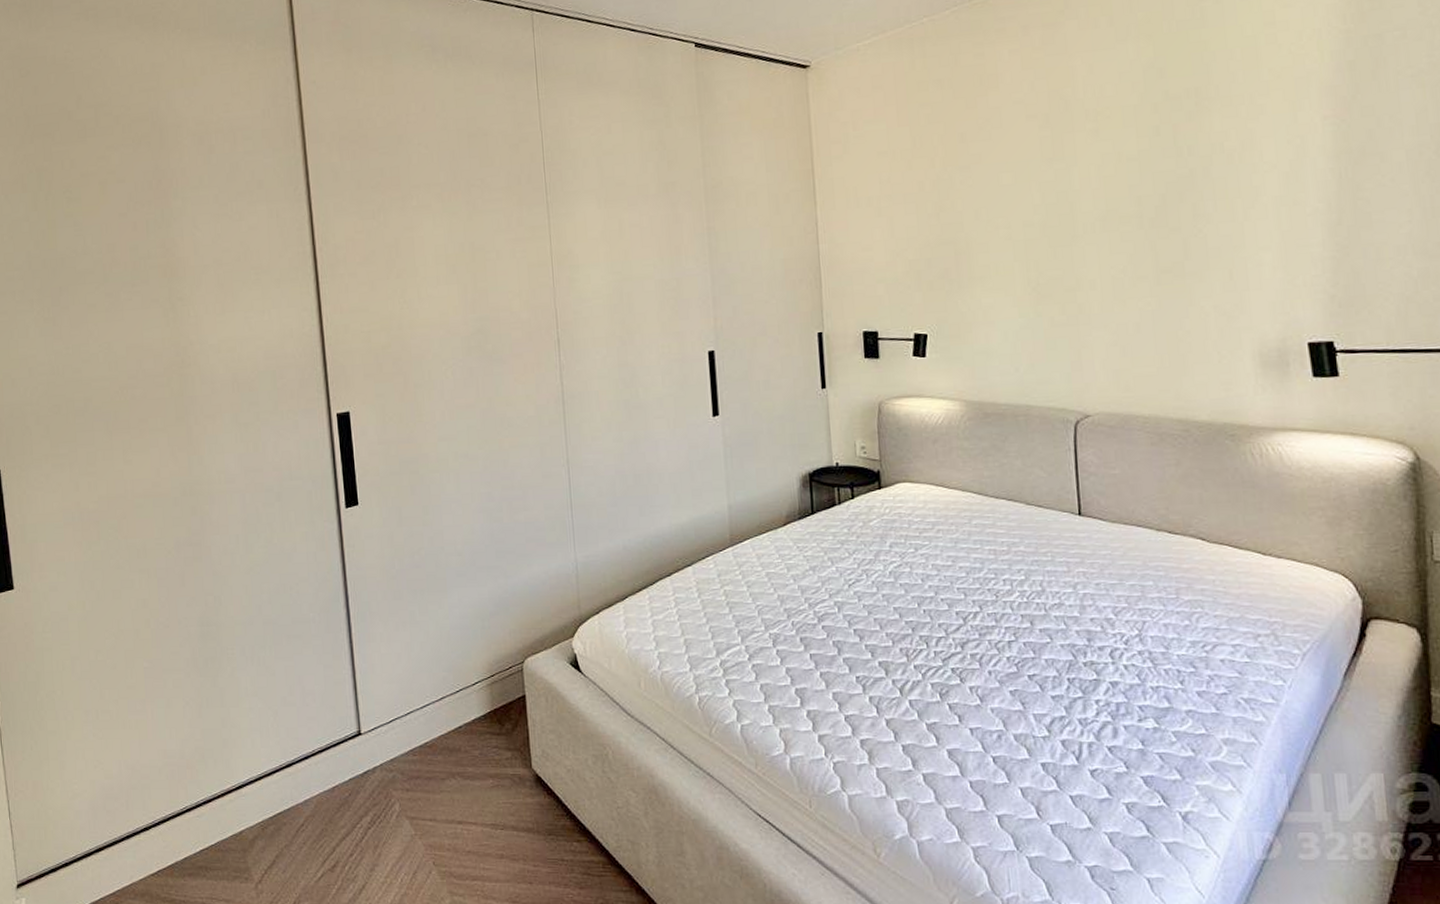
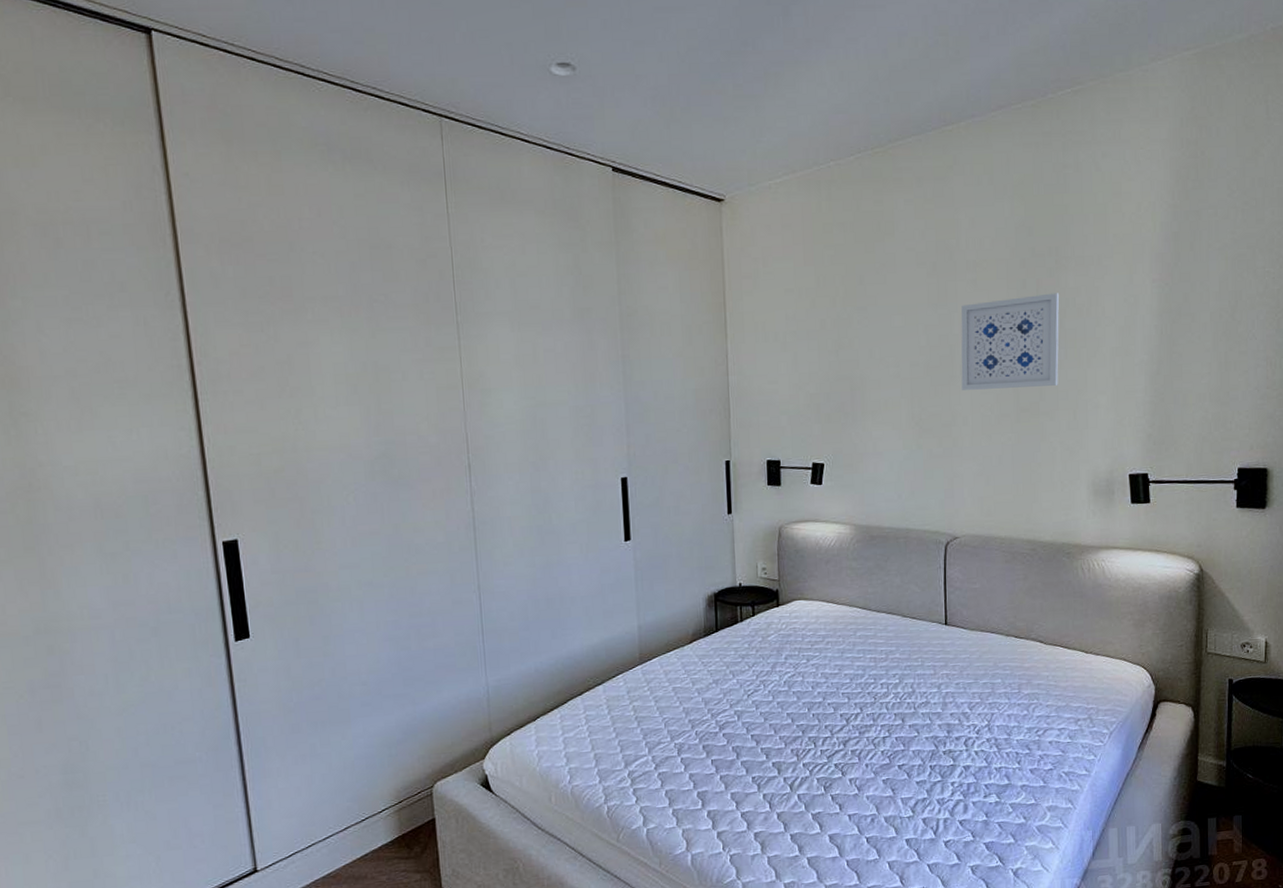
wall art: none [1081,138,1207,251] -> present [961,293,1060,390]

